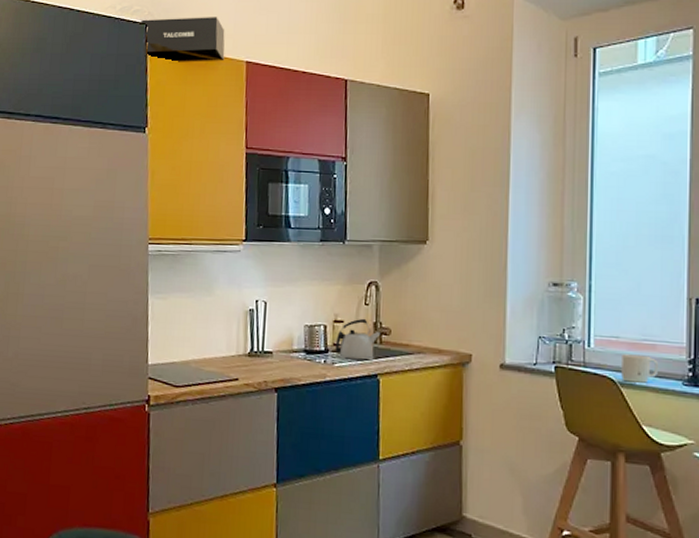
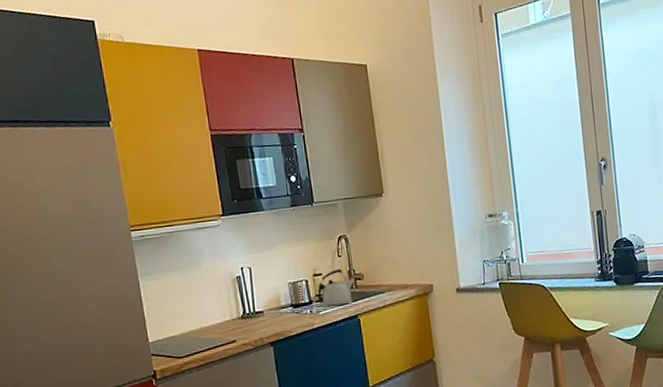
box: present [140,17,225,63] -> none [87,9,177,58]
mug: present [621,354,659,383] -> none [548,262,577,286]

